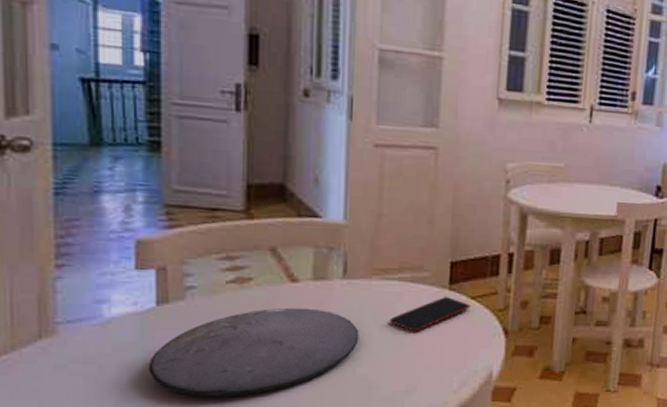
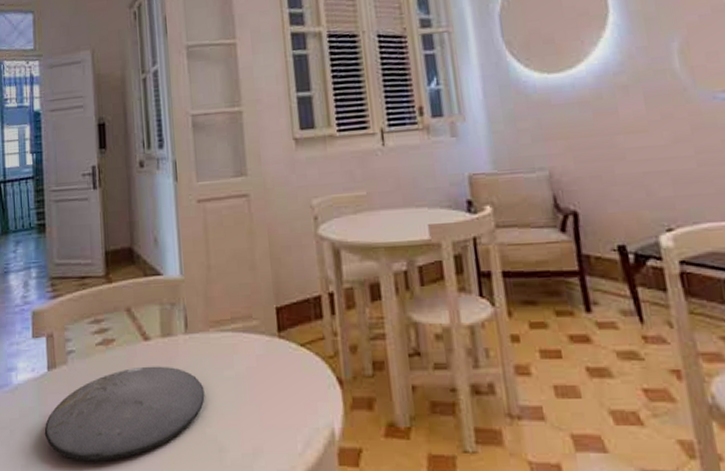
smartphone: present [390,296,472,331] -> none [229,344,303,385]

